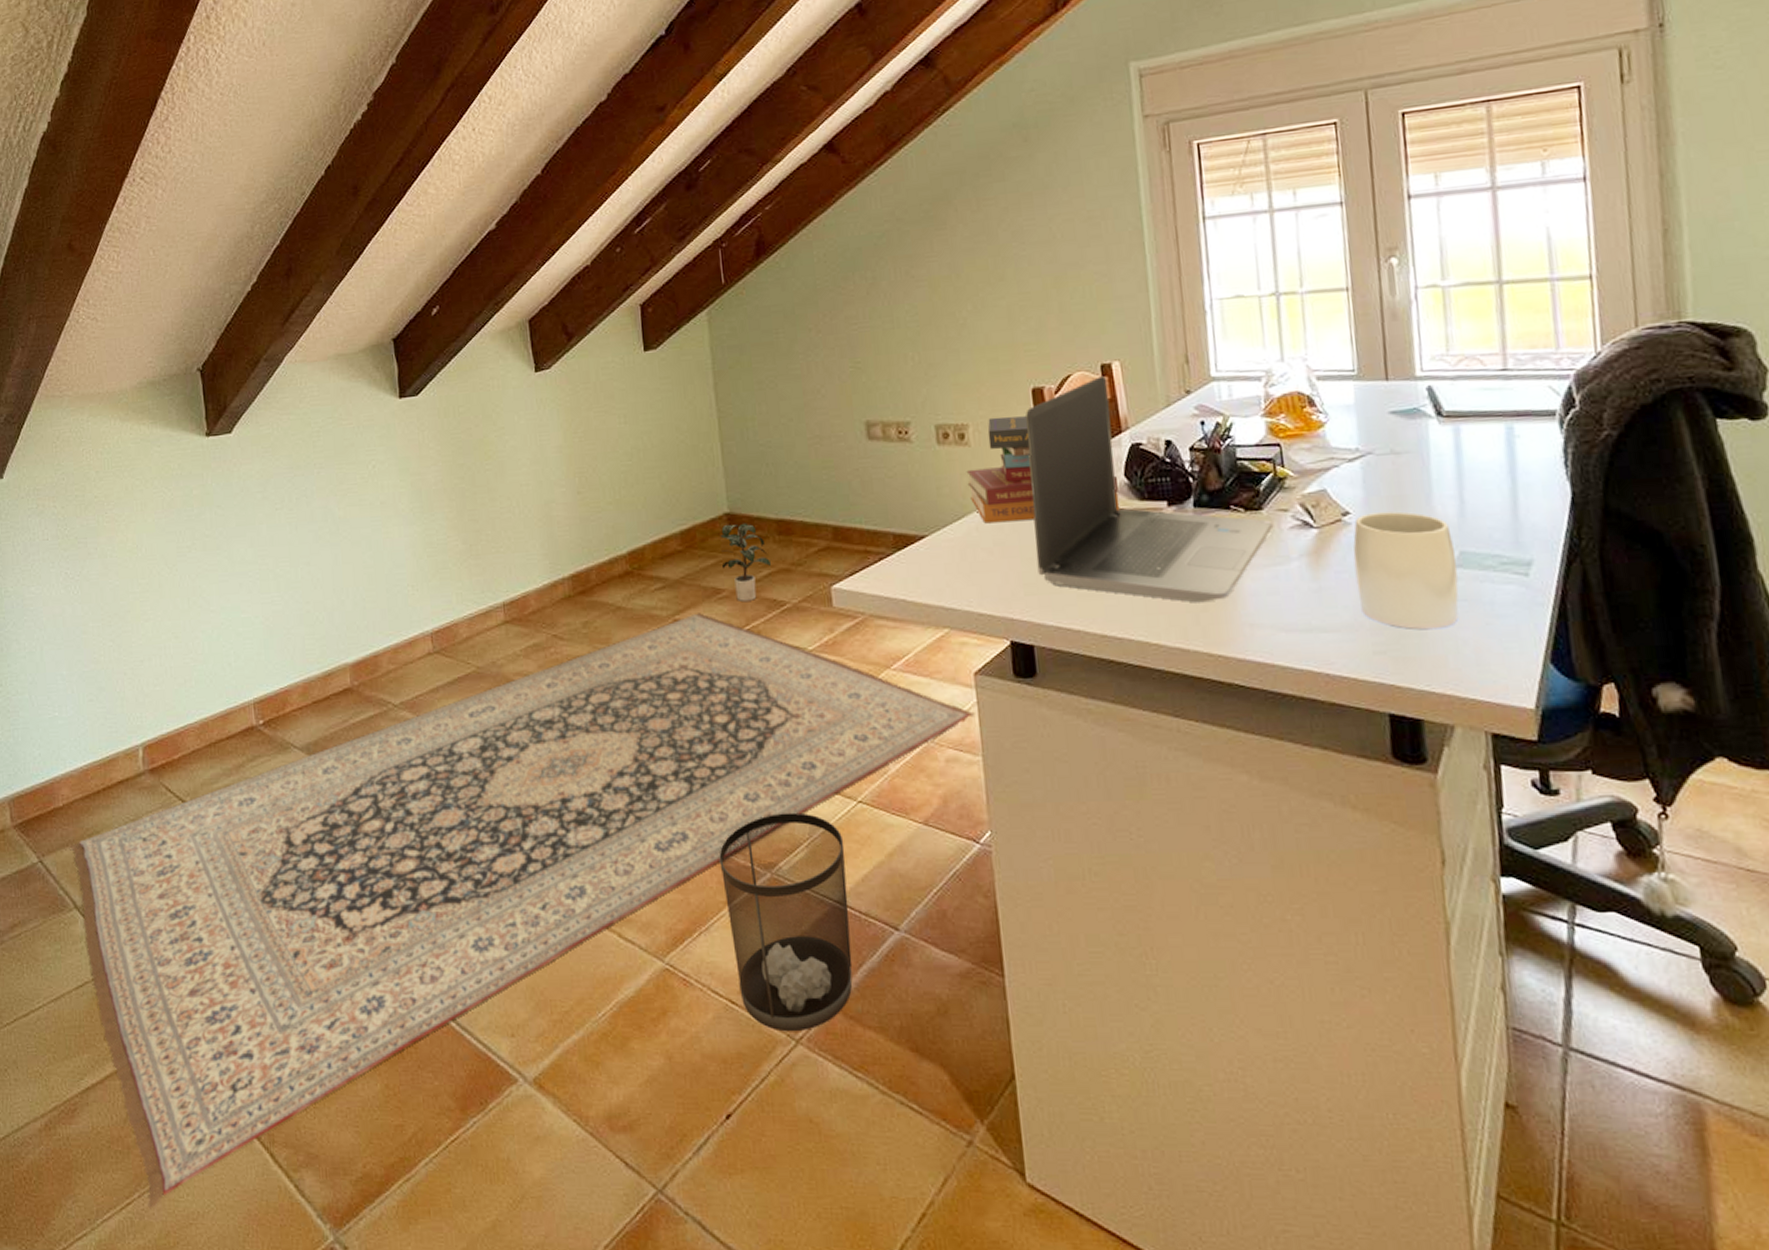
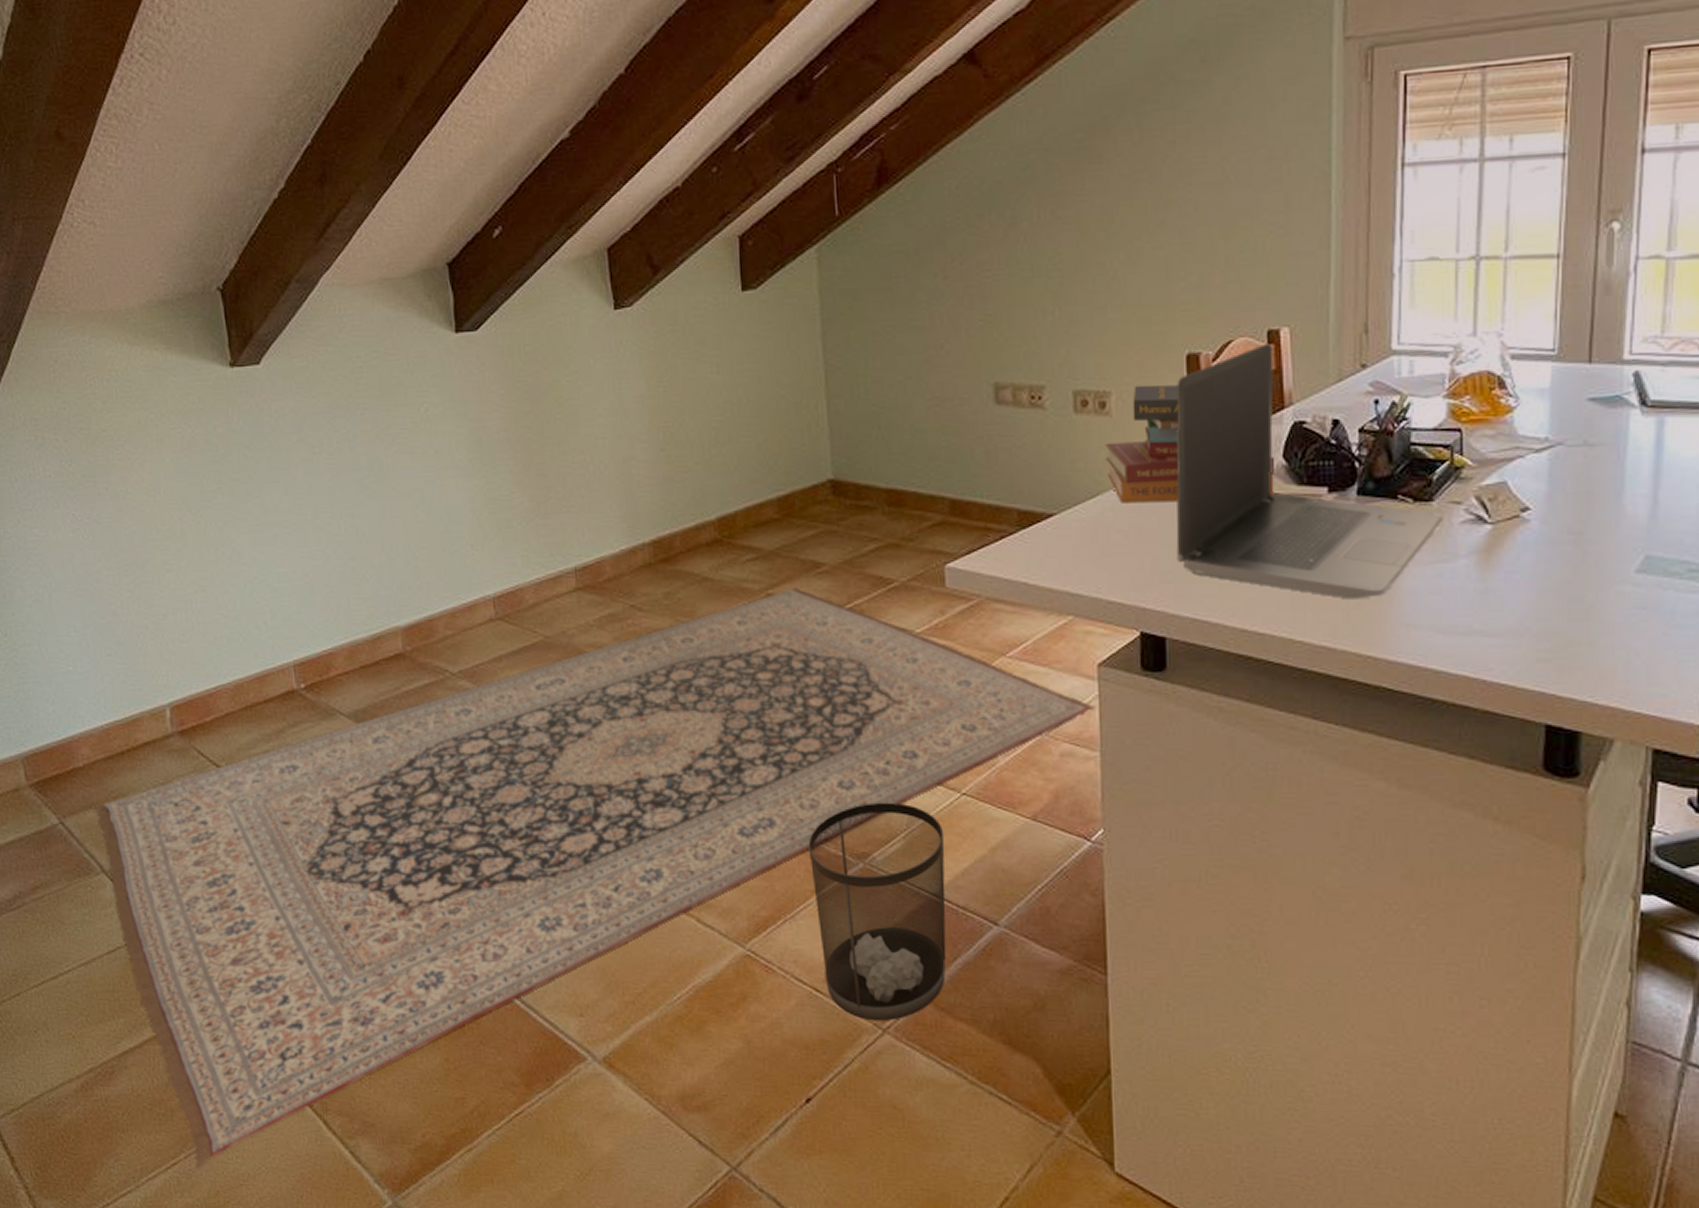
potted plant: present [720,523,772,602] -> none [822,491,880,579]
mug: present [1353,511,1459,631] -> none [1528,509,1641,638]

